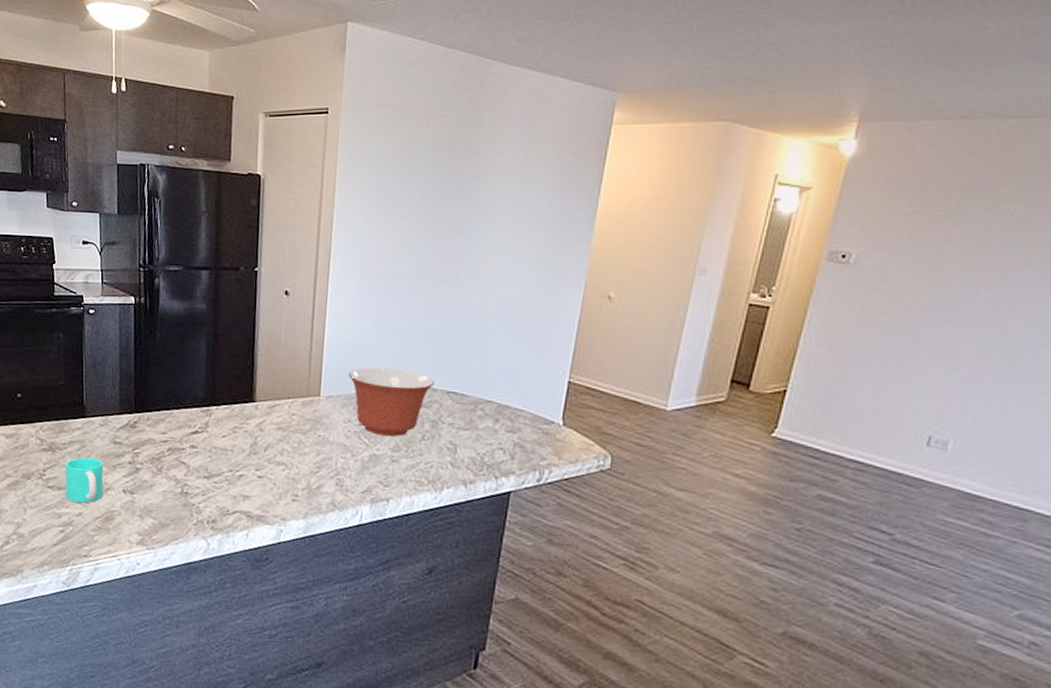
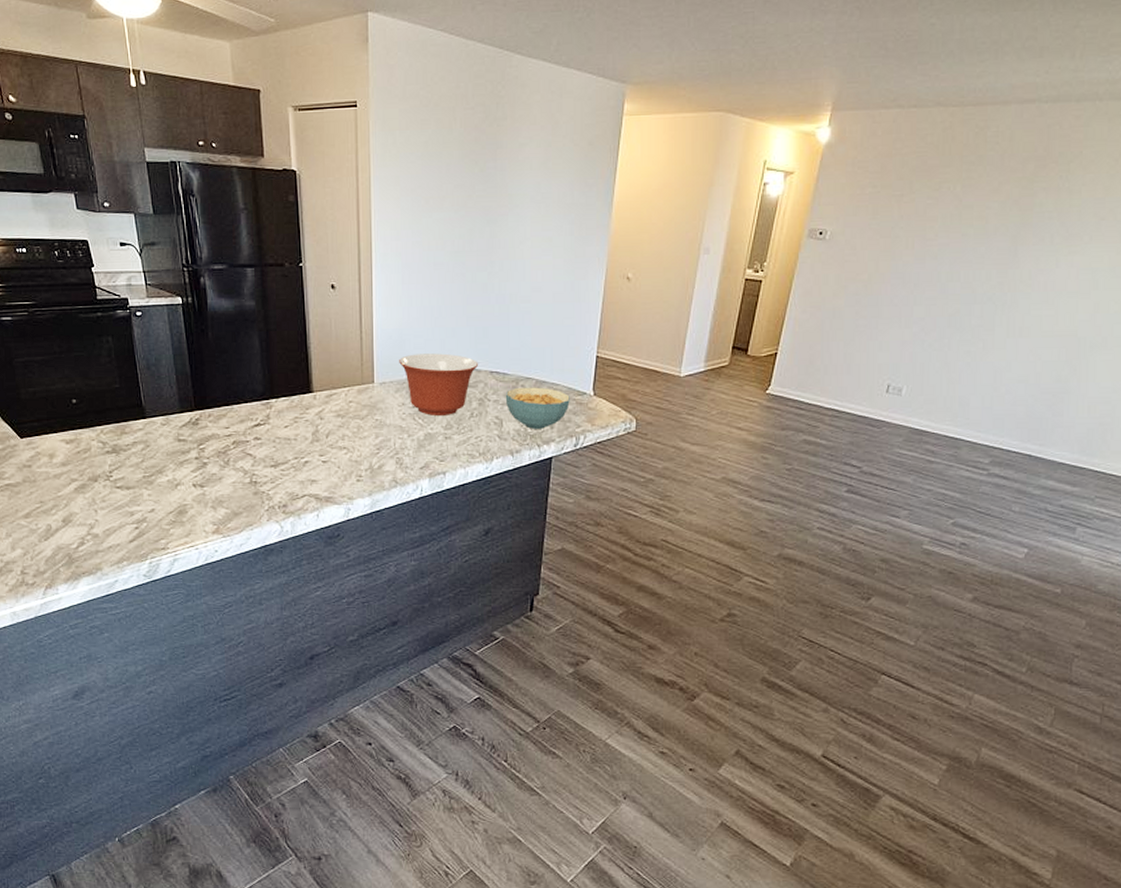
cup: present [65,457,104,503] -> none [132,457,173,500]
cereal bowl: none [461,410,535,459] -> present [505,387,570,429]

